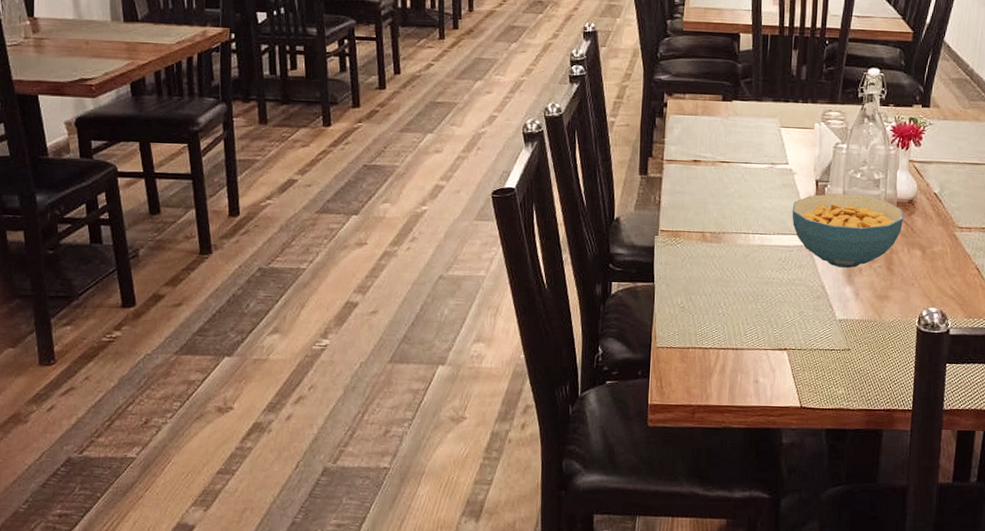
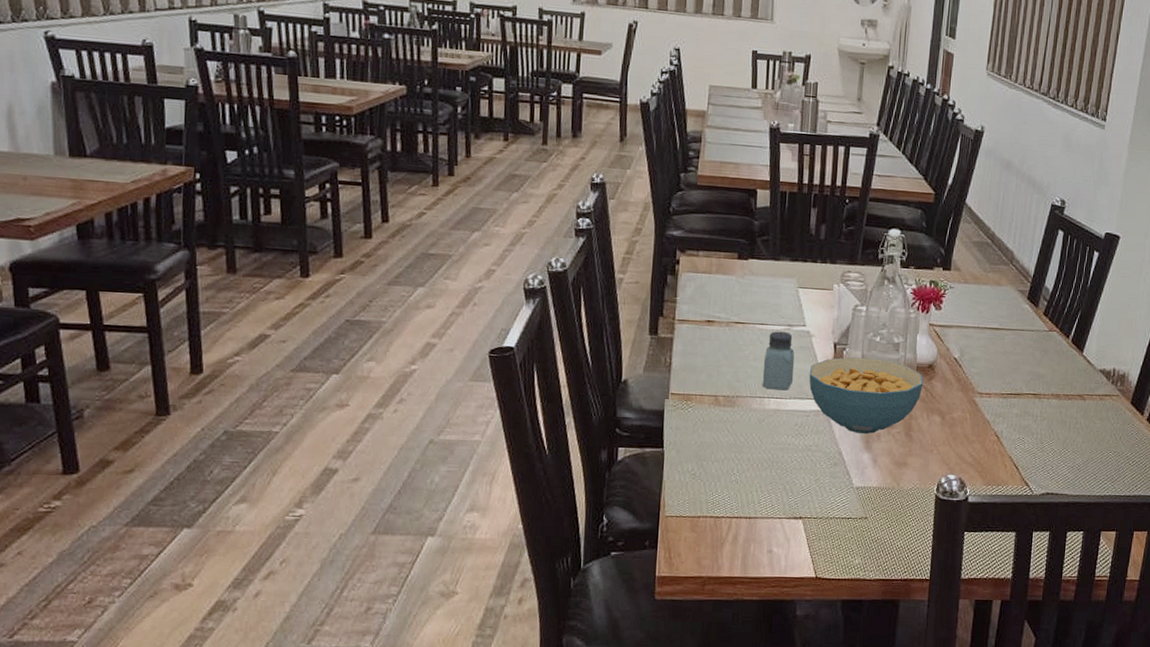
saltshaker: none [747,169,778,227] -> present [762,331,795,391]

